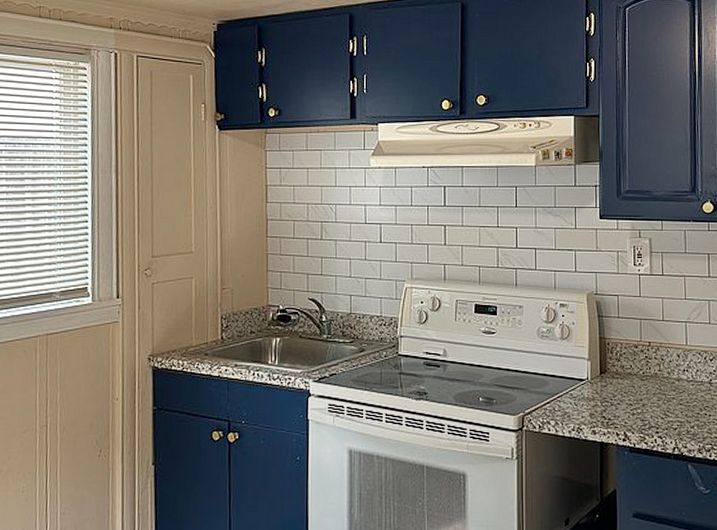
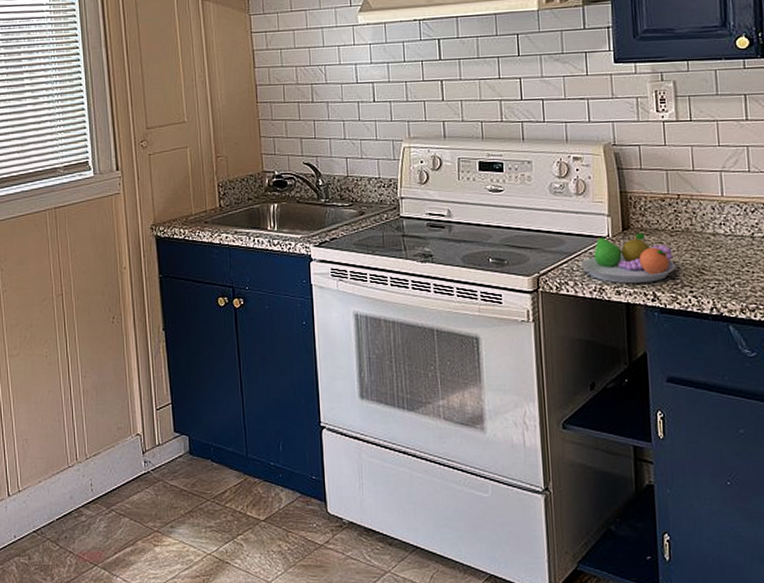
fruit bowl: none [561,377,646,424] -> present [580,233,677,284]

